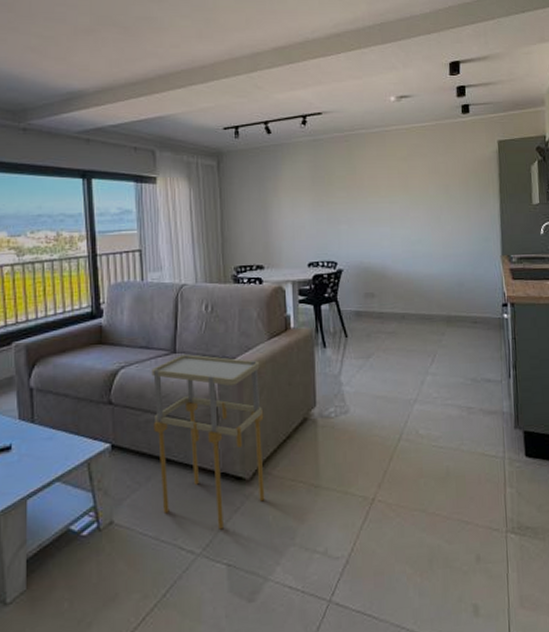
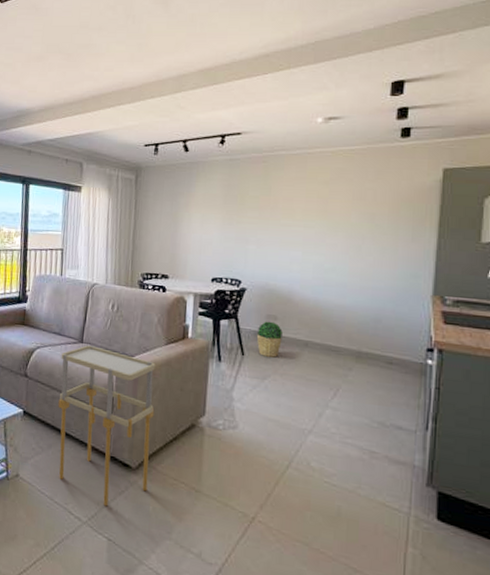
potted plant: none [357,299,381,335] -> present [256,321,283,358]

